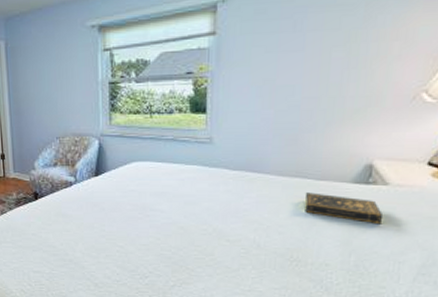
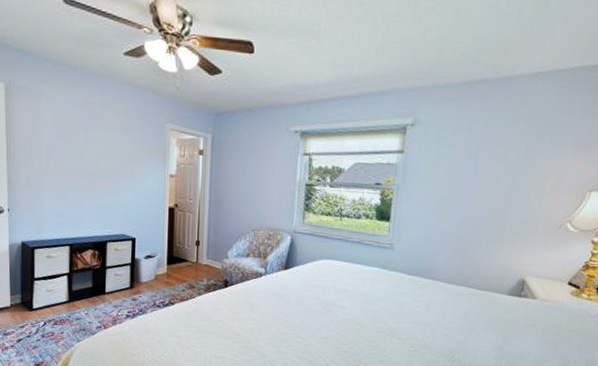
book: present [304,192,382,225] -> none [467,300,530,333]

